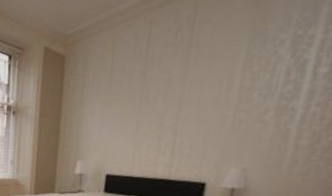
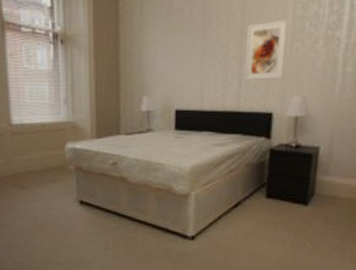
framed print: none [178,90,233,151] -> present [244,20,288,80]

